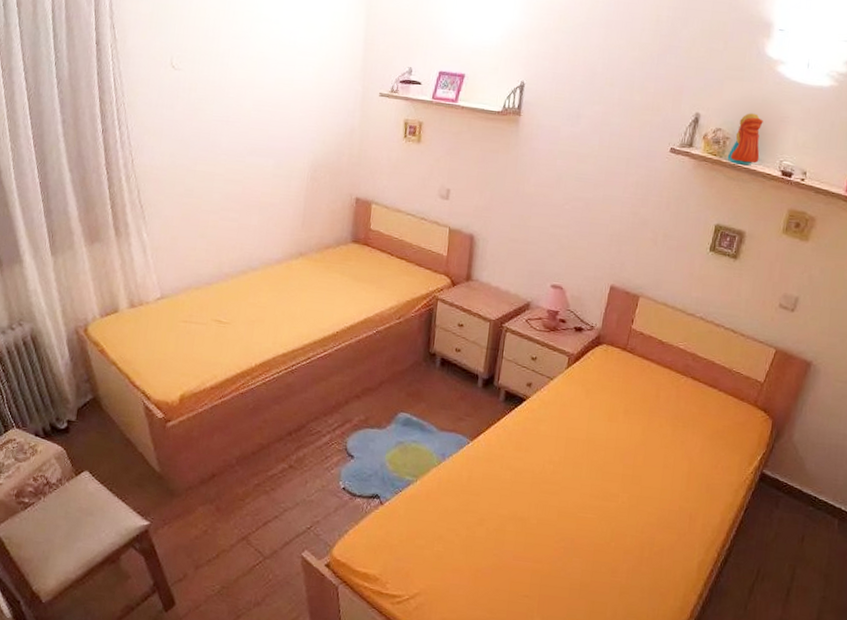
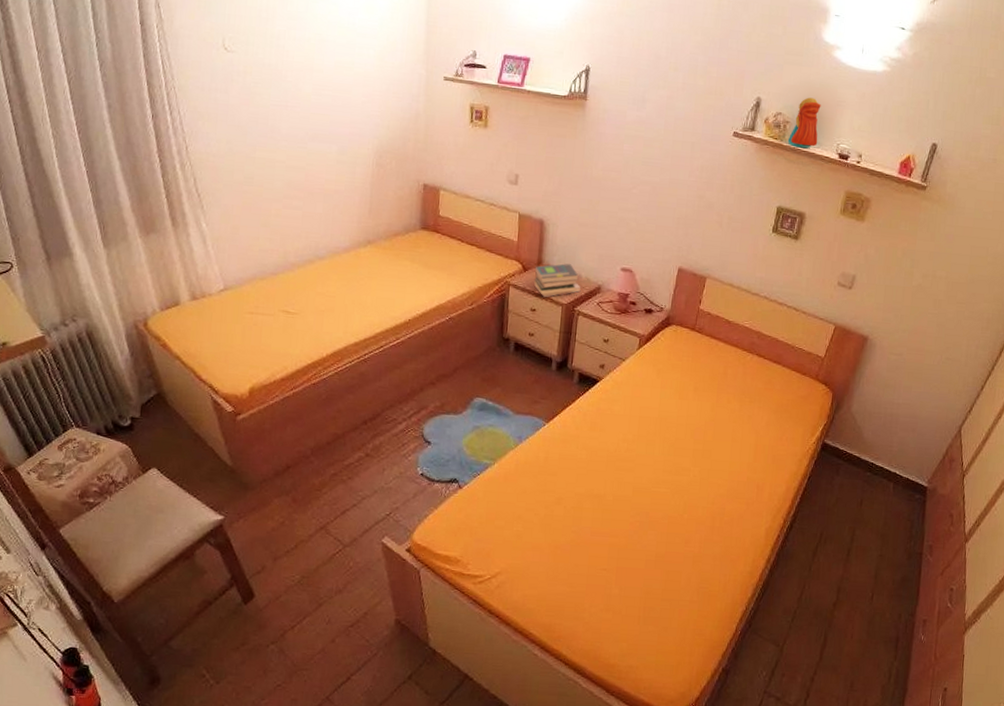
books: none [462,279,510,313] -> present [533,264,582,297]

